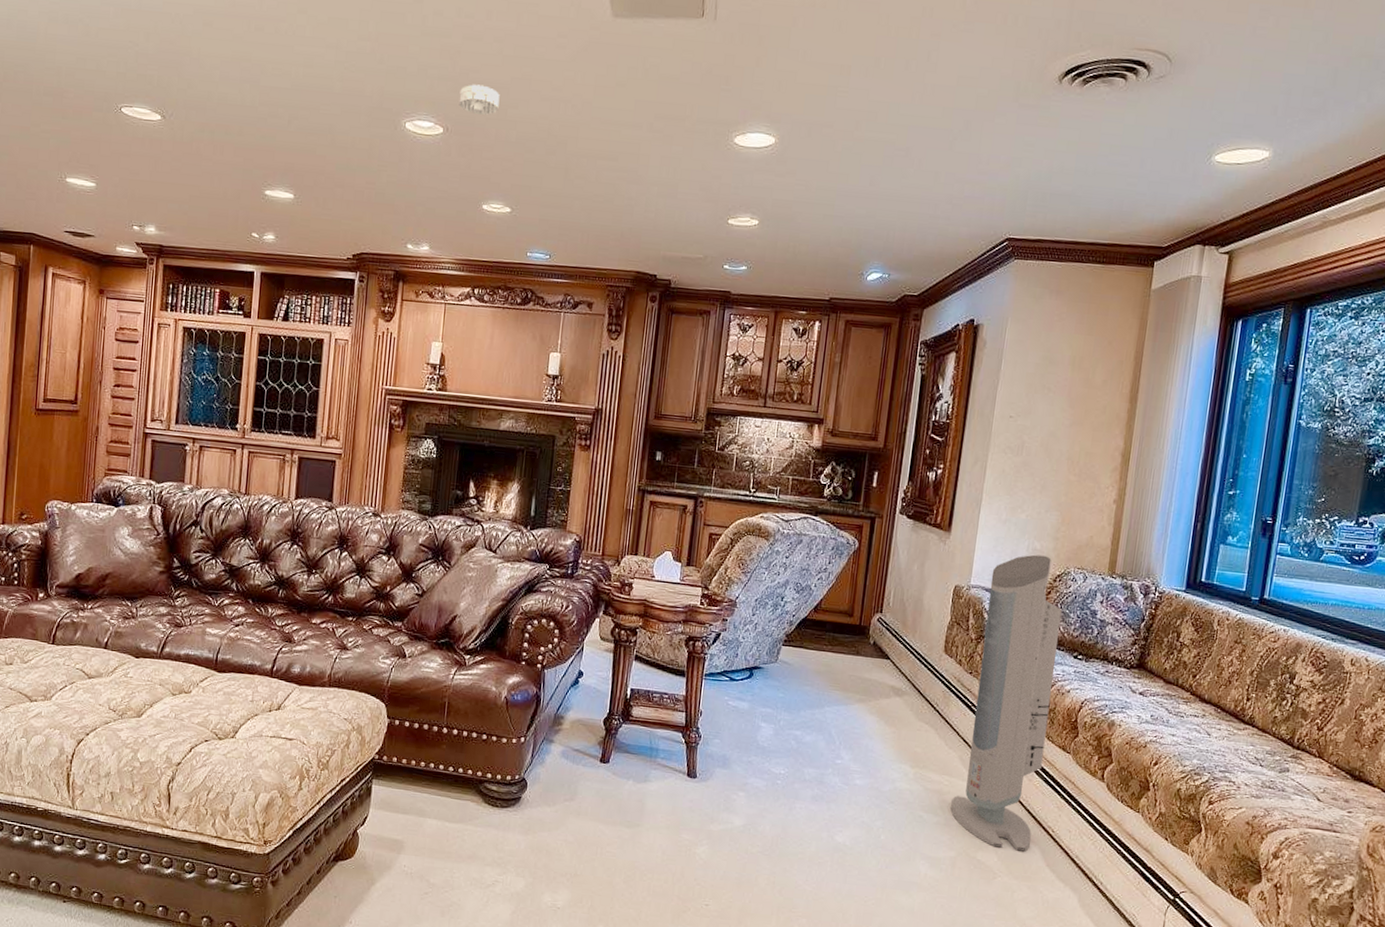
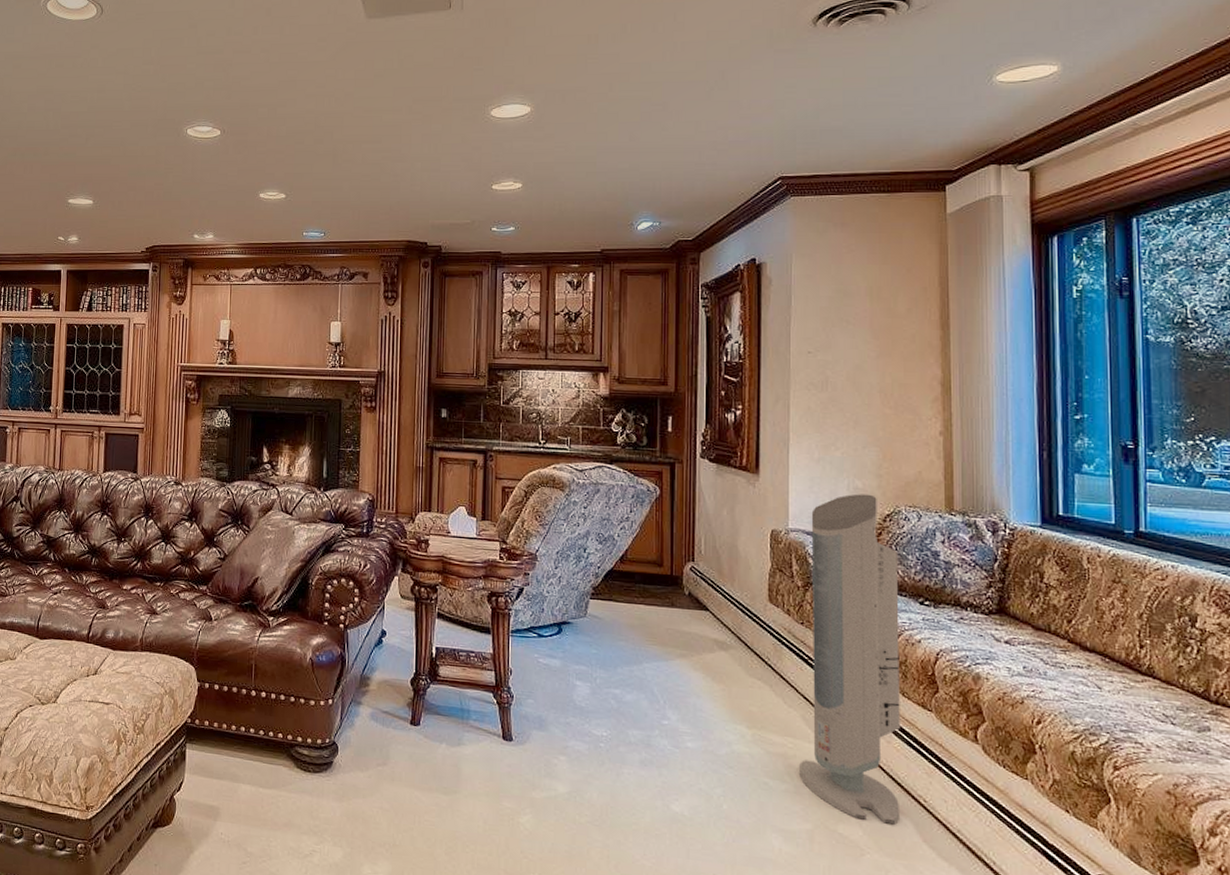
smoke detector: present [458,84,500,115] -> none [233,90,269,115]

